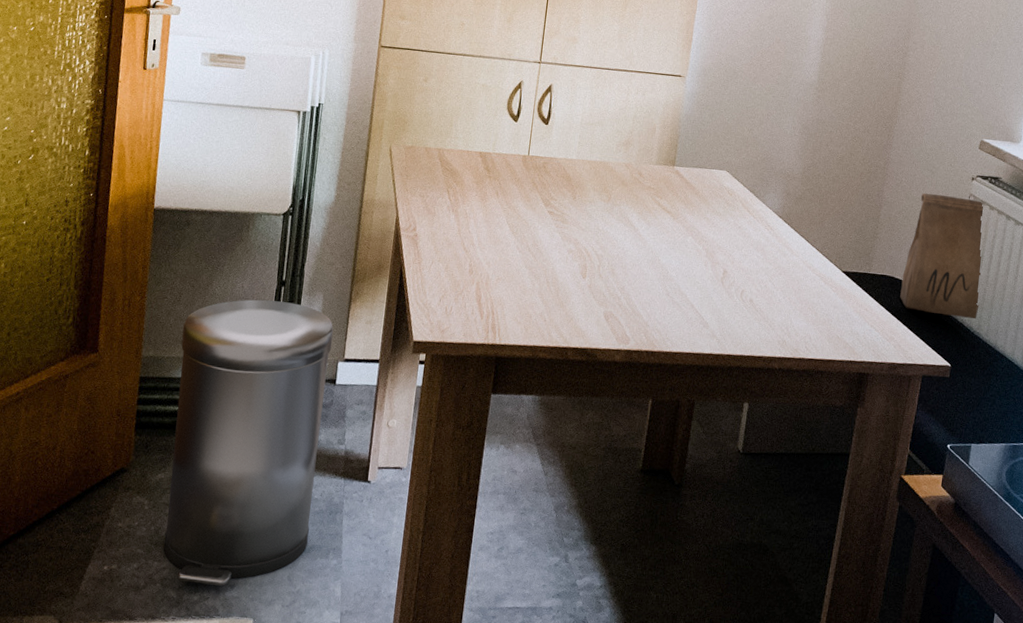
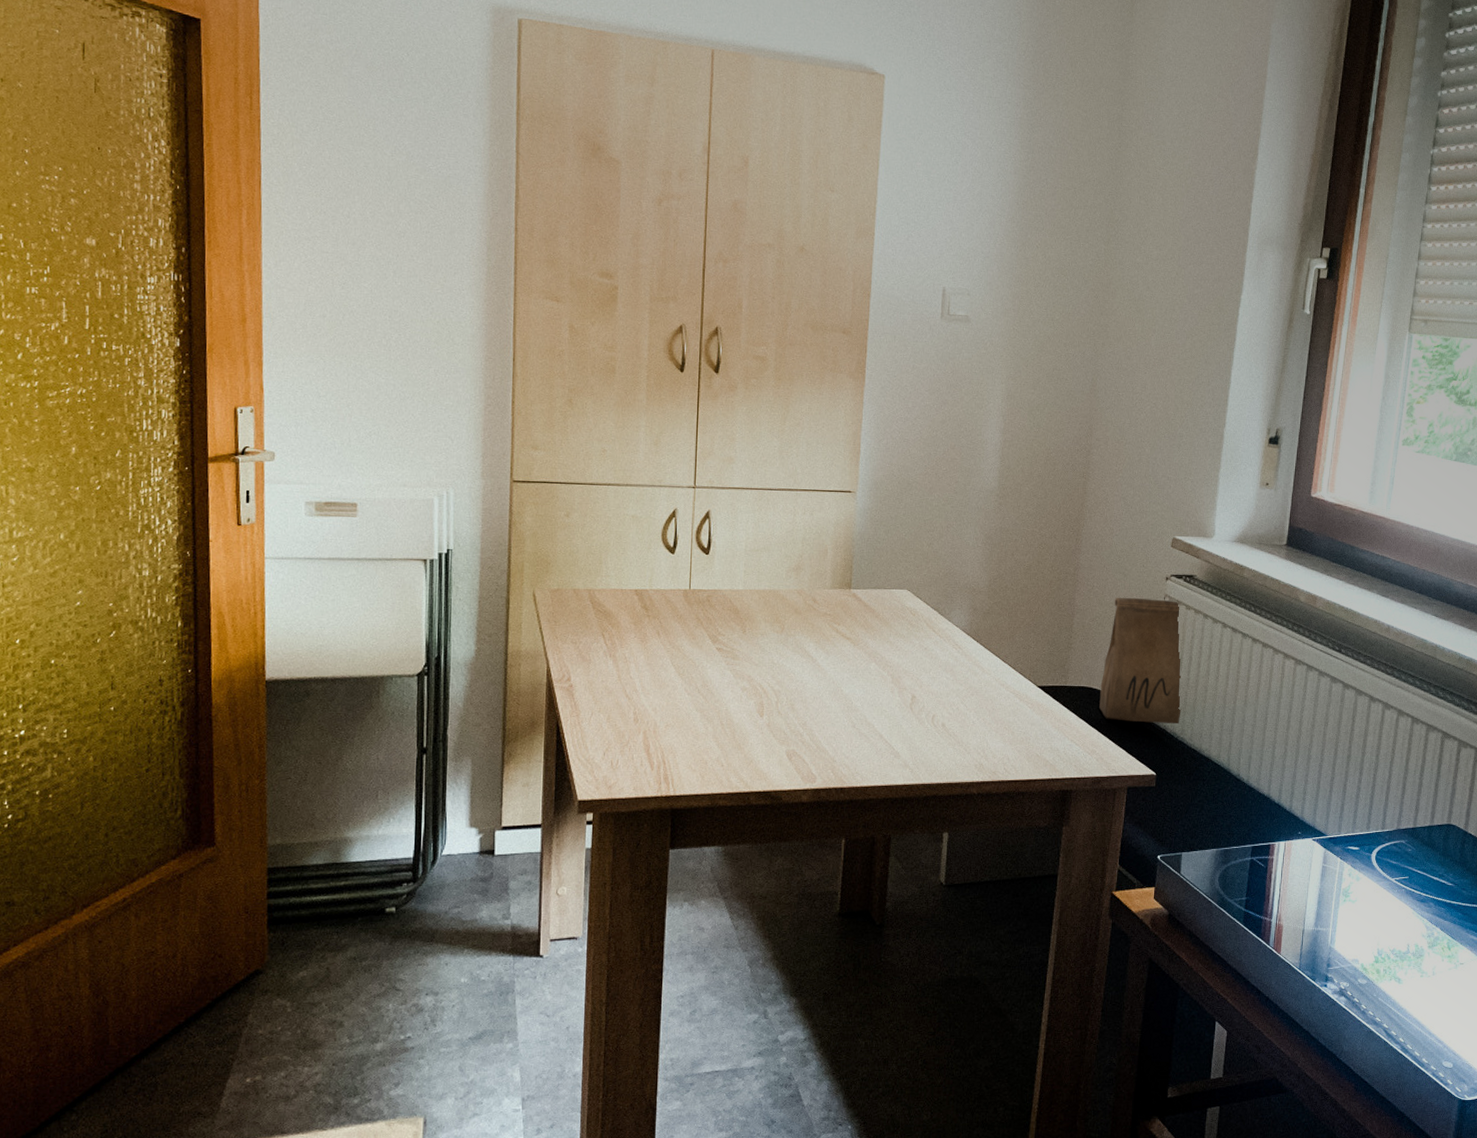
pedal bin: present [163,299,334,586] -> none [312,771,487,1086]

